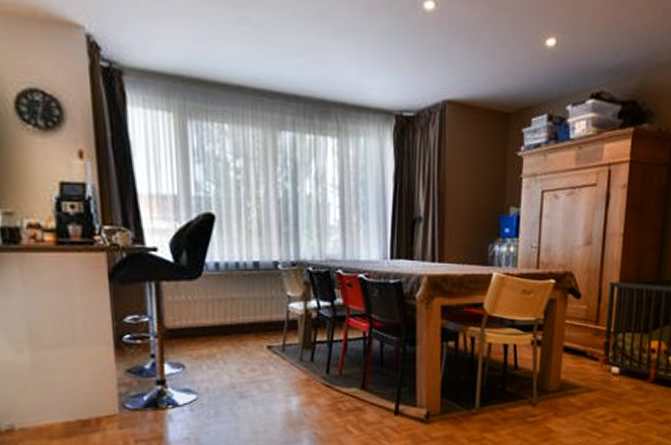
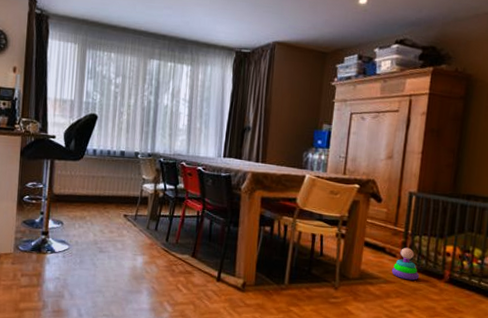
stacking toy: none [594,348,624,385] -> present [392,247,420,281]

